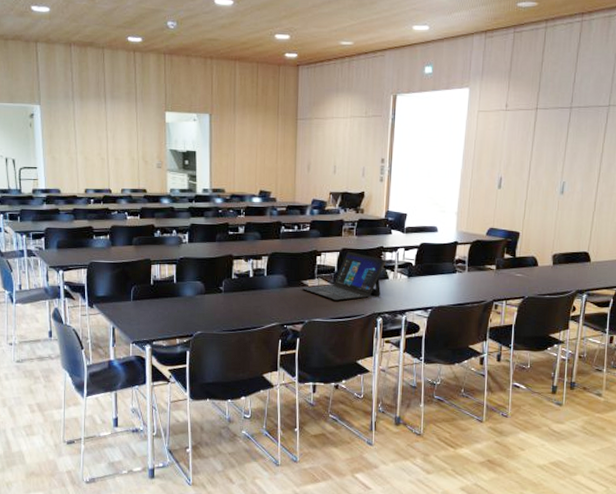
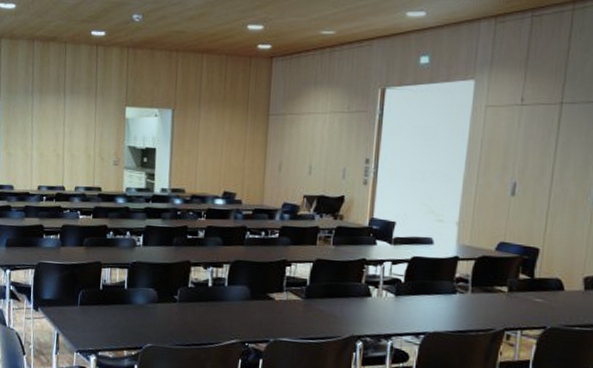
laptop: present [302,251,385,301] -> none [268,262,368,319]

